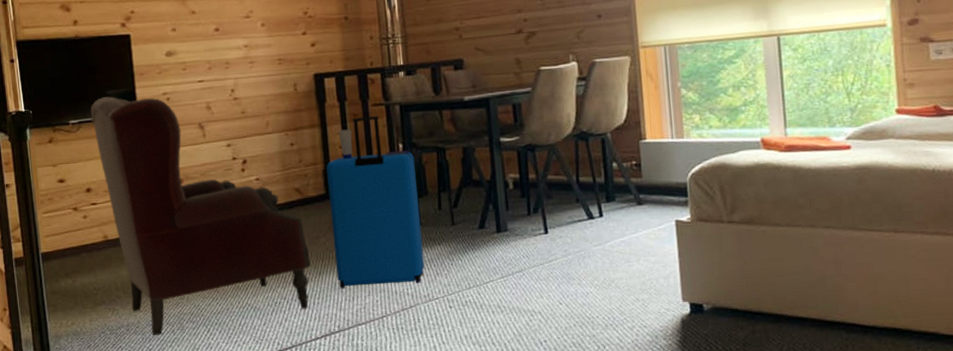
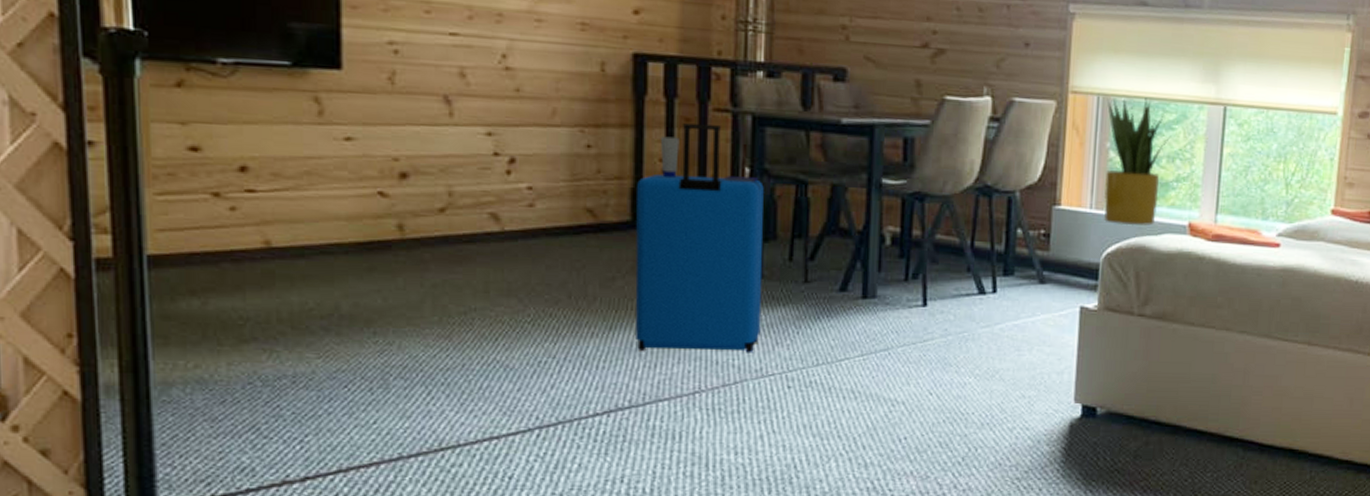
armchair: present [90,96,311,335] -> none [257,31,598,393]
planter: none [673,41,734,149] -> present [1103,97,1171,226]

